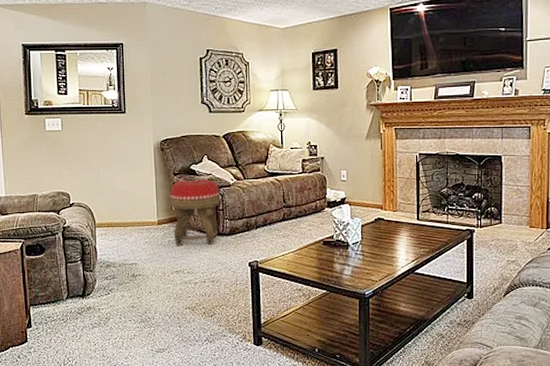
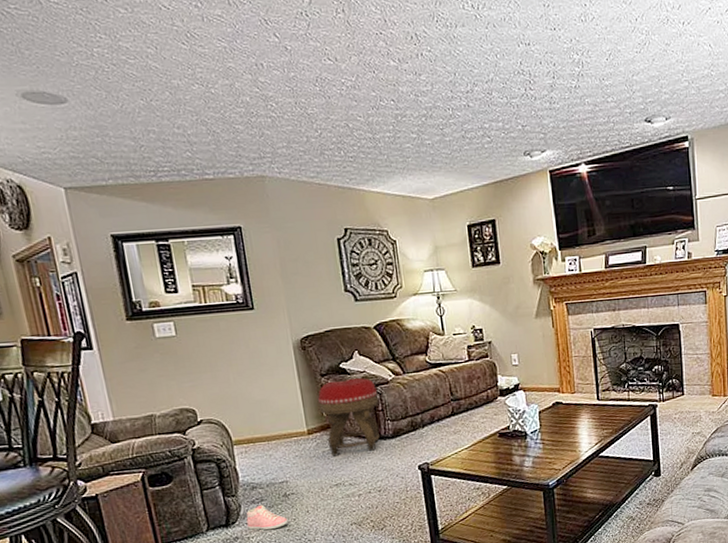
sneaker: none [99,281,133,305] -> present [246,504,289,531]

